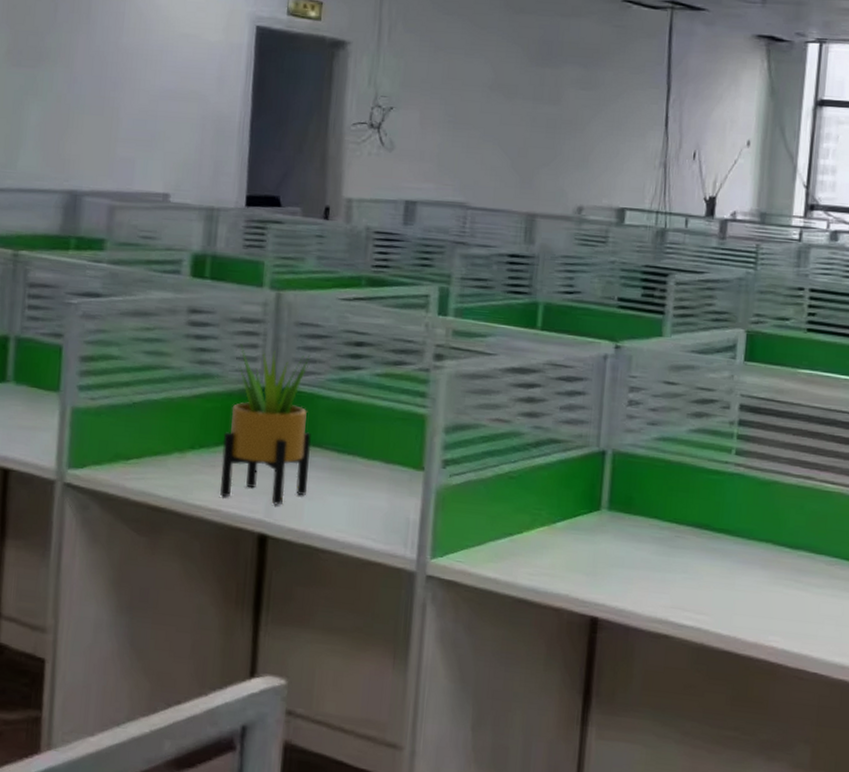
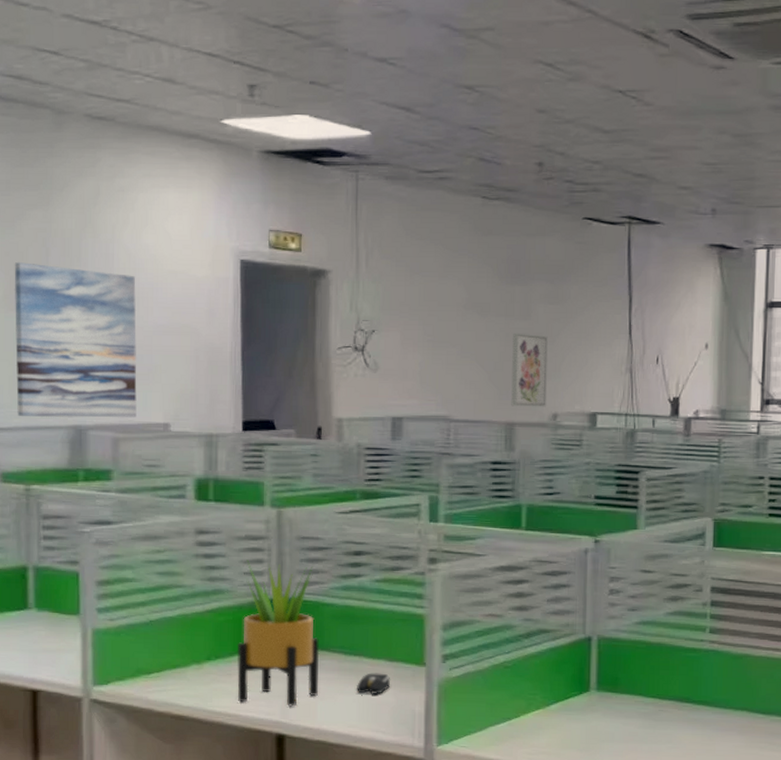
wall art: none [11,16,146,185] -> present [14,262,137,418]
computer mouse: none [348,474,386,499] -> present [357,673,391,695]
wall art: none [533,118,577,199] -> present [511,332,548,407]

